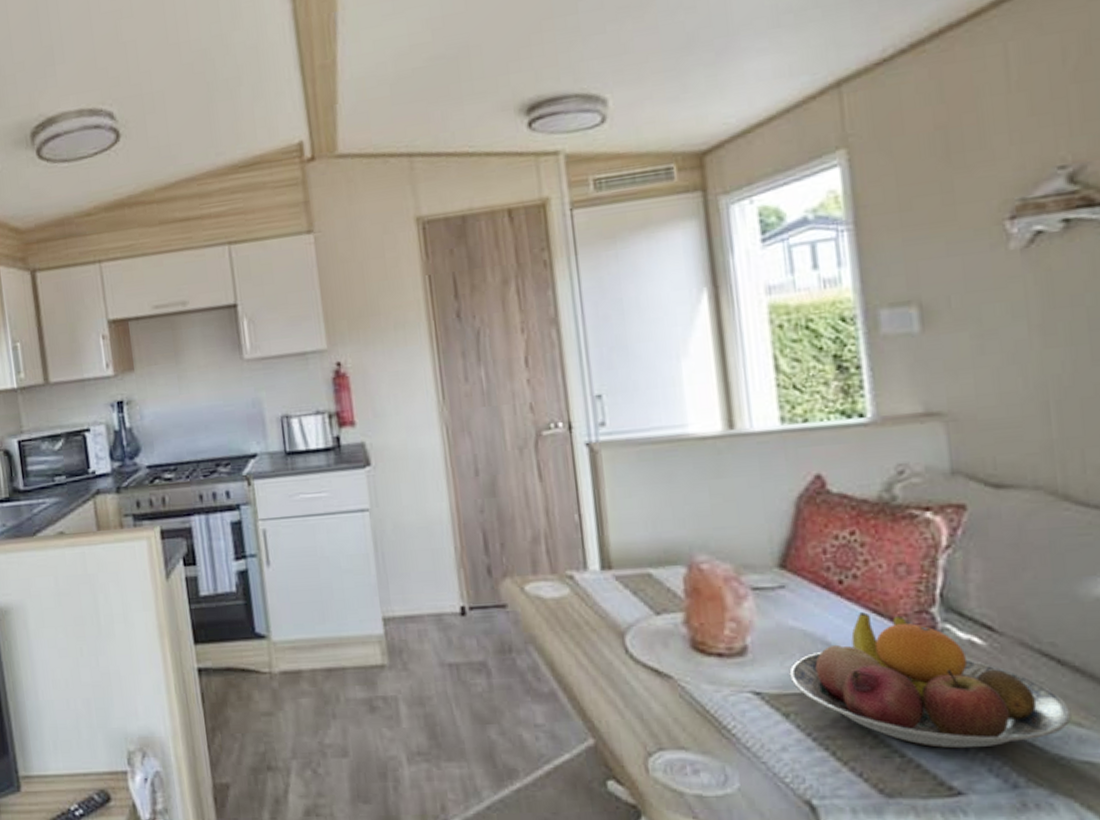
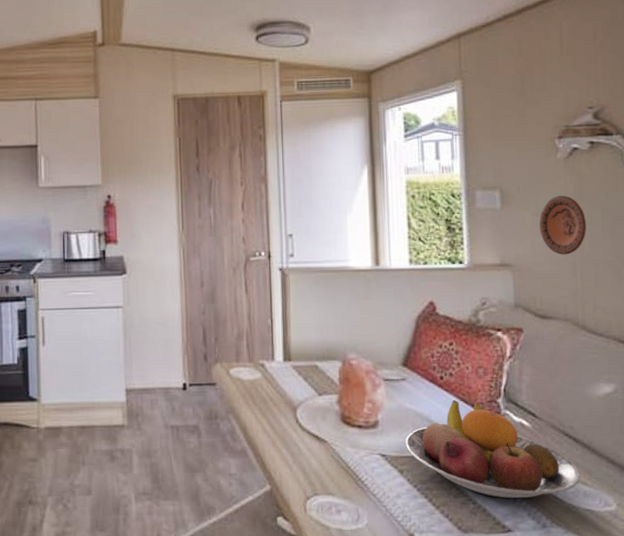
decorative plate: none [984,303,1064,393] -> present [539,195,586,255]

